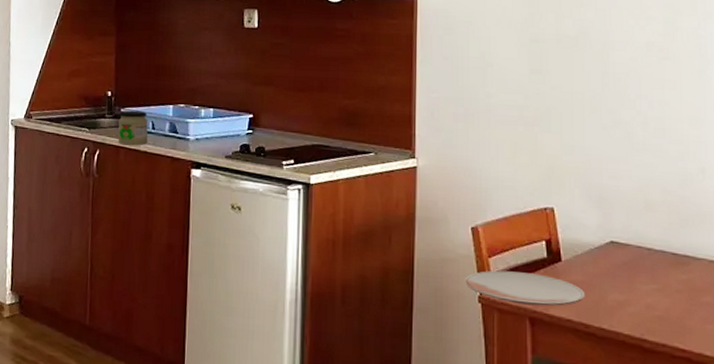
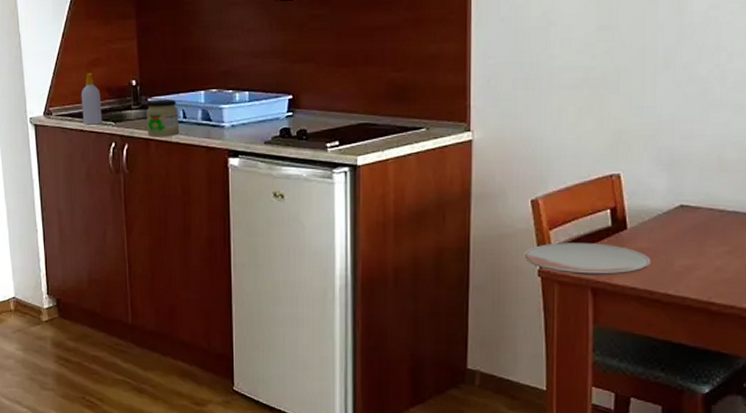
soap bottle: none [59,82,78,130] -> present [81,73,102,125]

